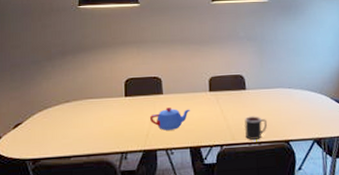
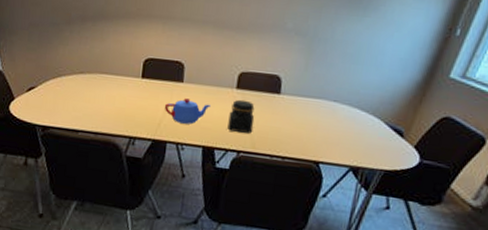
jar: none [207,100,230,129] -> present [227,99,255,134]
mug: present [244,116,268,140] -> none [268,125,298,154]

